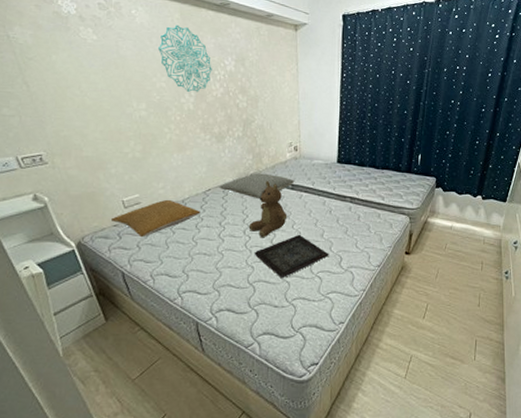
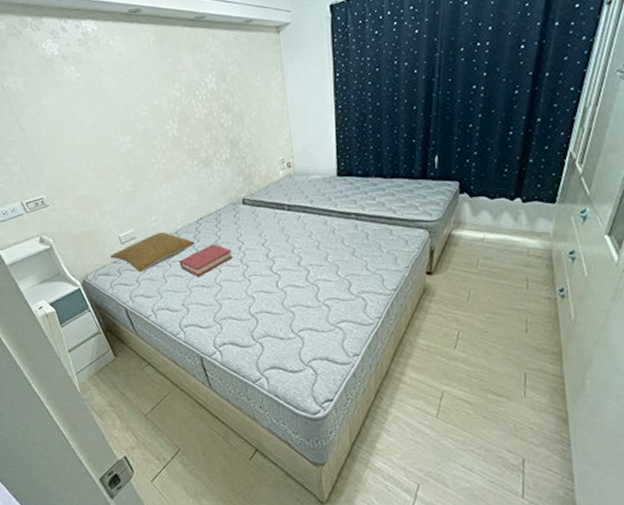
wall decoration: present [158,24,212,92] -> none [138,48,193,118]
hardback book: none [183,215,237,245] -> present [180,244,233,276]
pillow: present [219,173,295,200] -> none [211,195,291,225]
teddy bear: present [248,181,288,238] -> none [245,204,286,266]
tray: present [254,234,329,279] -> none [253,259,336,309]

